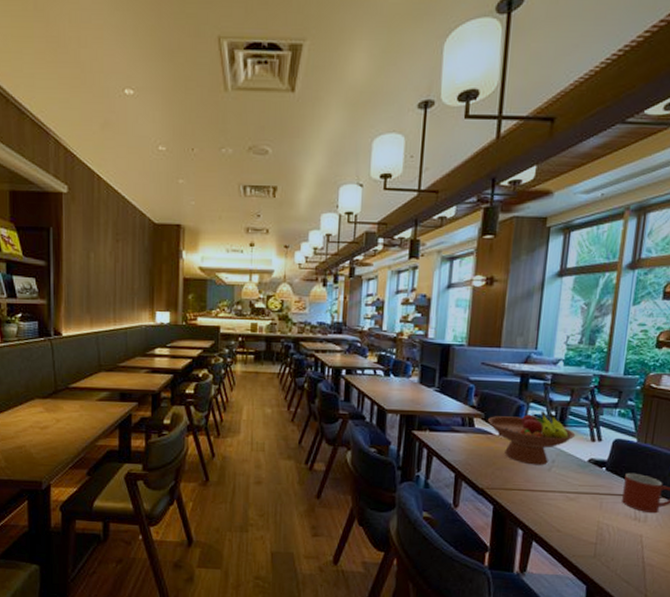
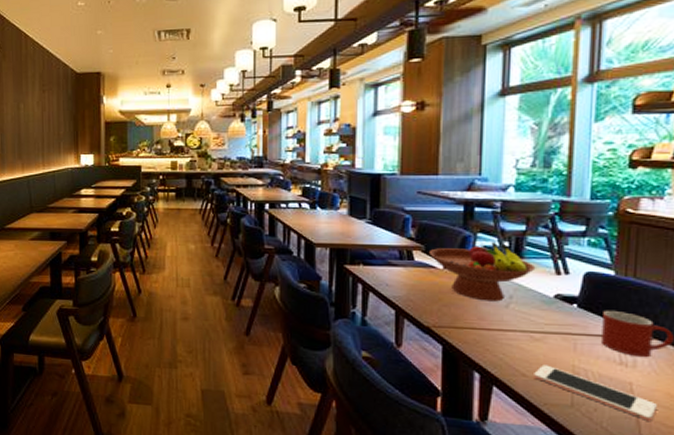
cell phone: none [566,521,660,567] -> present [534,364,658,421]

